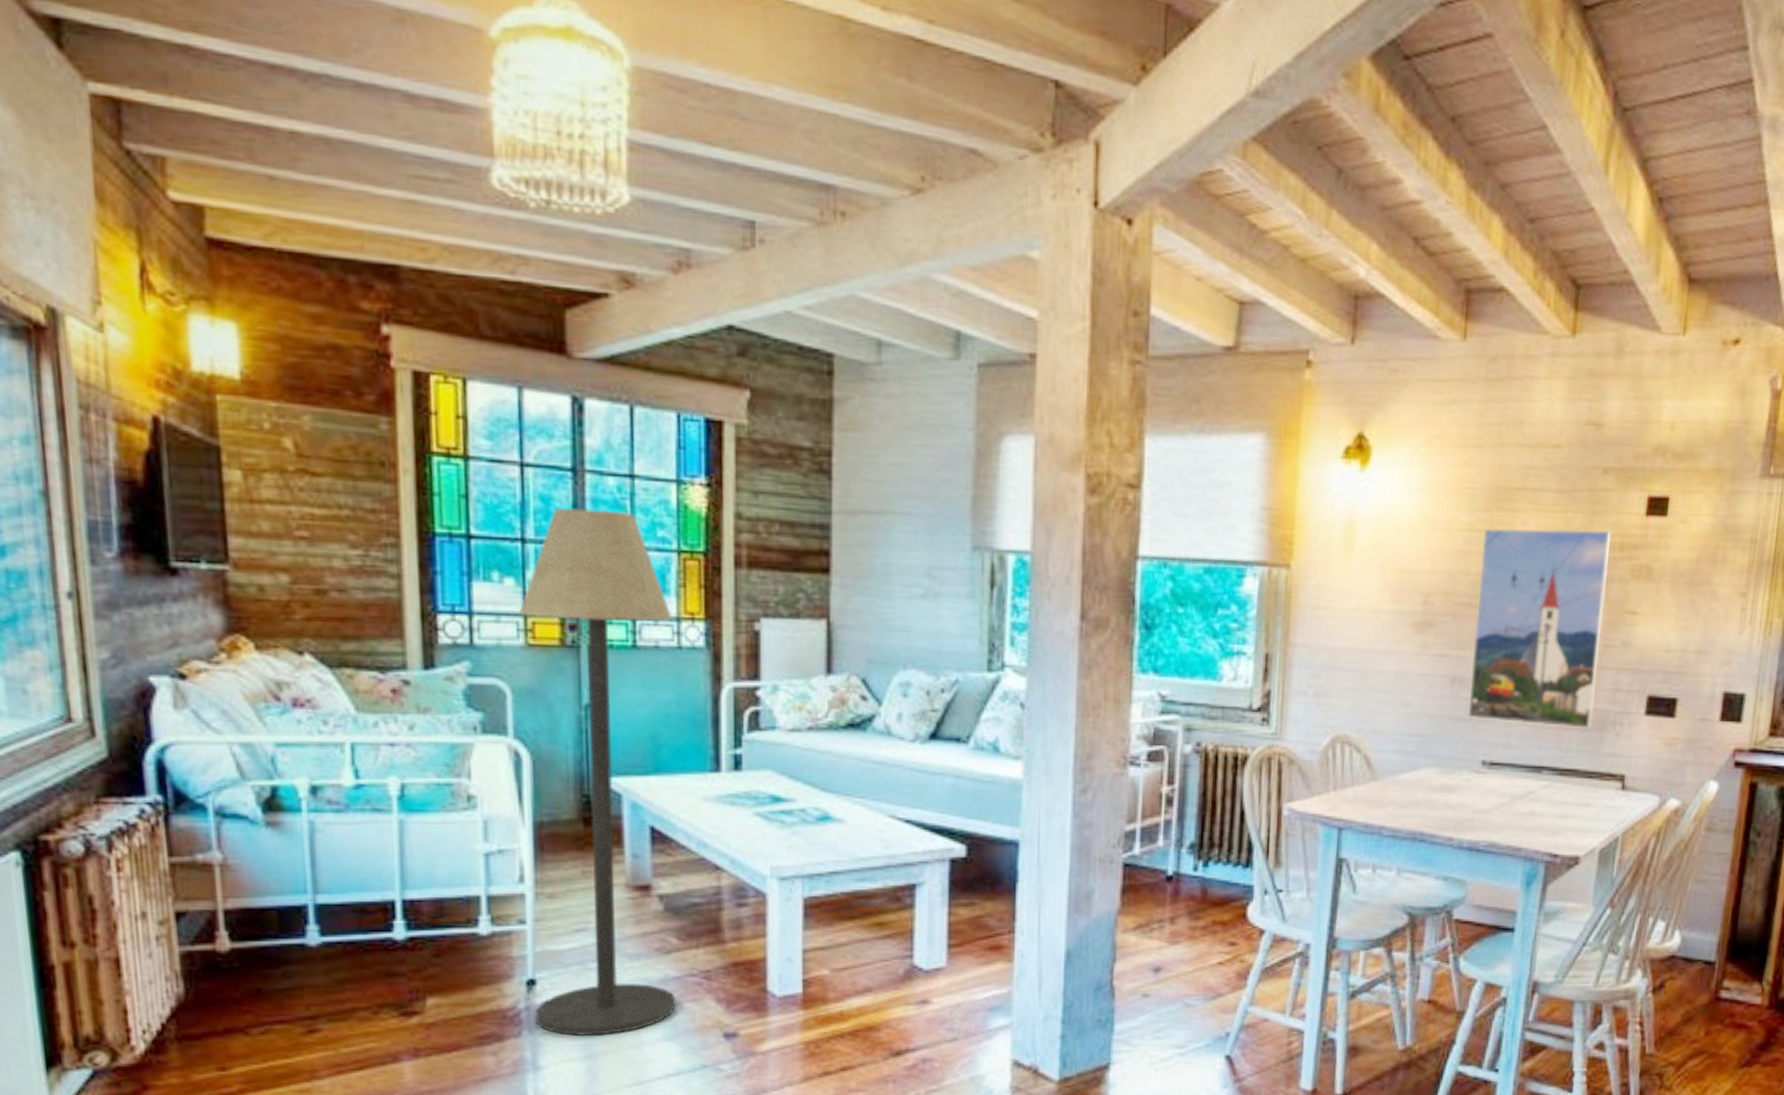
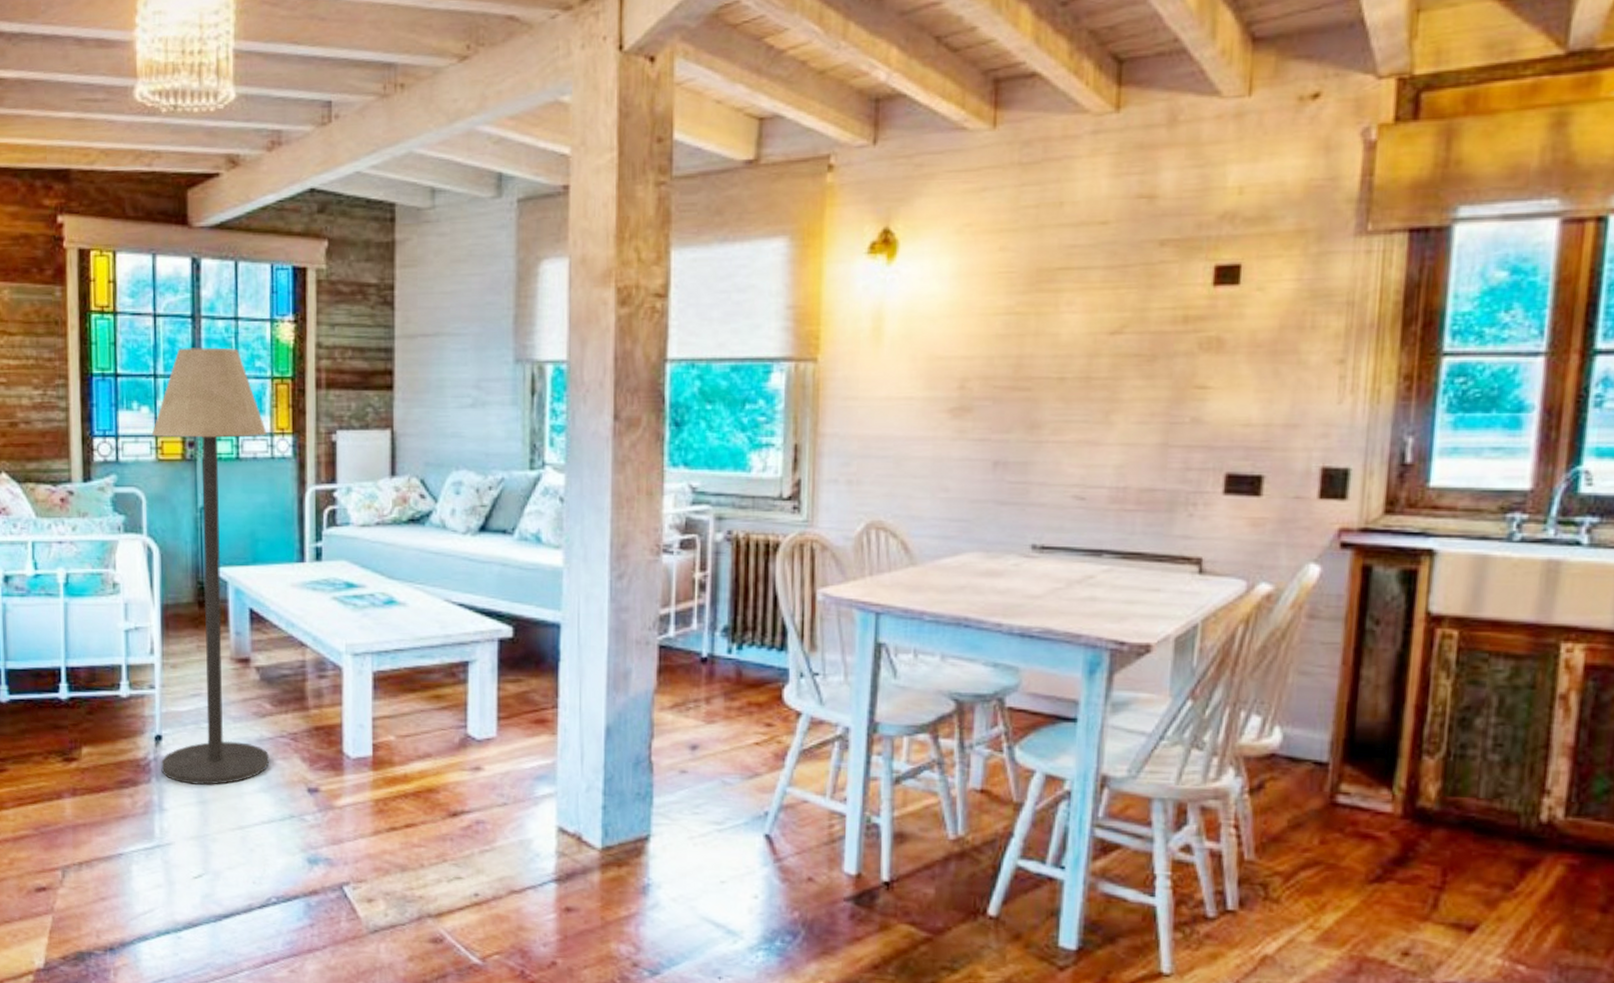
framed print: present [1468,528,1611,729] -> none [1013,303,1171,510]

